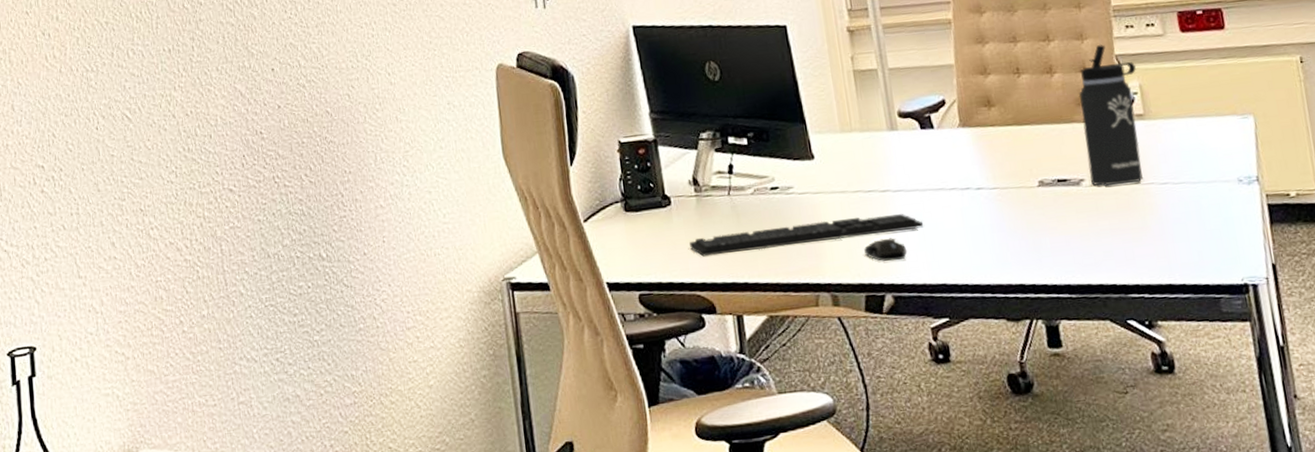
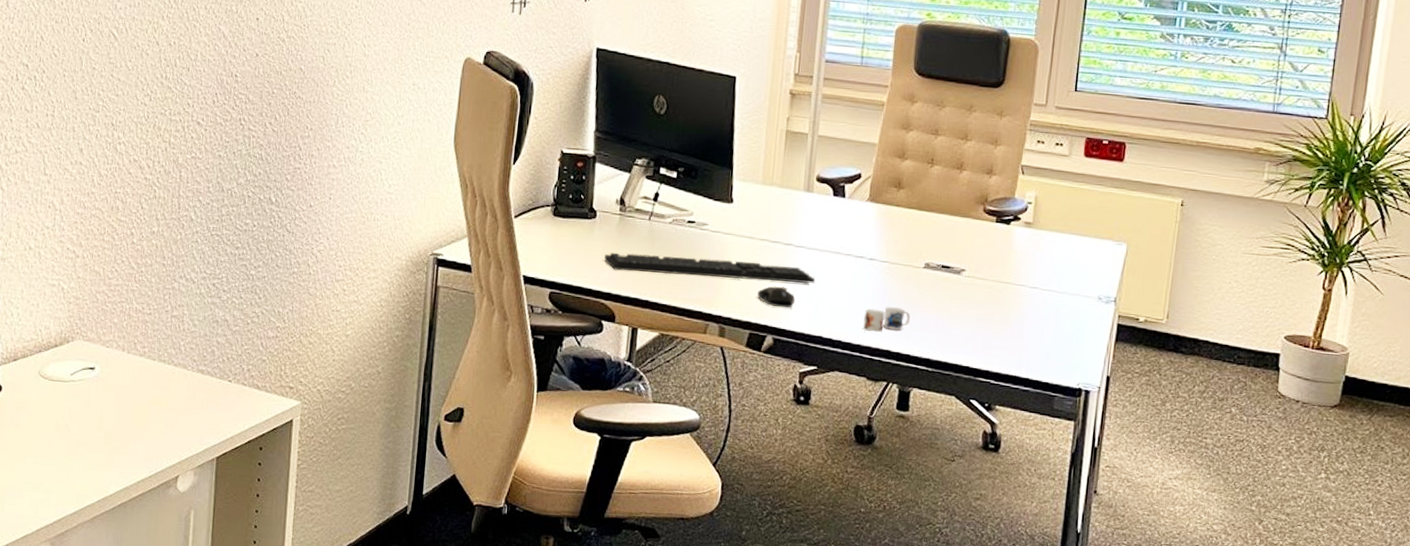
mug: none [986,235,1039,269] -> present [863,307,911,333]
thermos bottle: present [1078,45,1144,186] -> none [971,153,1037,282]

